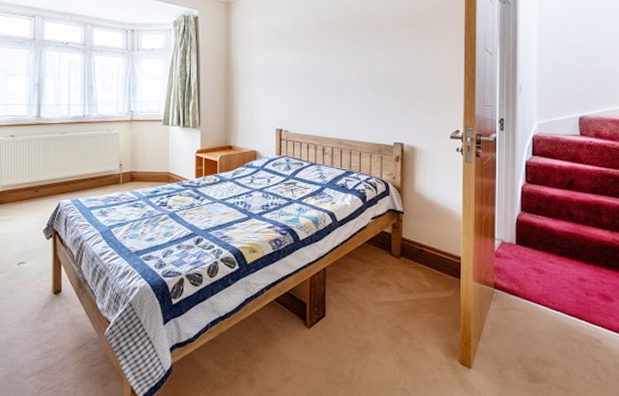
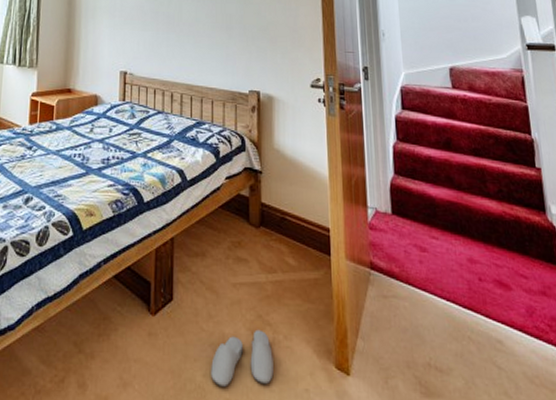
slippers: none [357,337,408,380] -> present [211,329,274,388]

